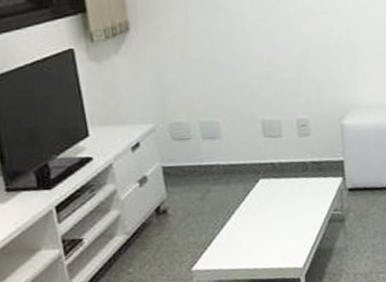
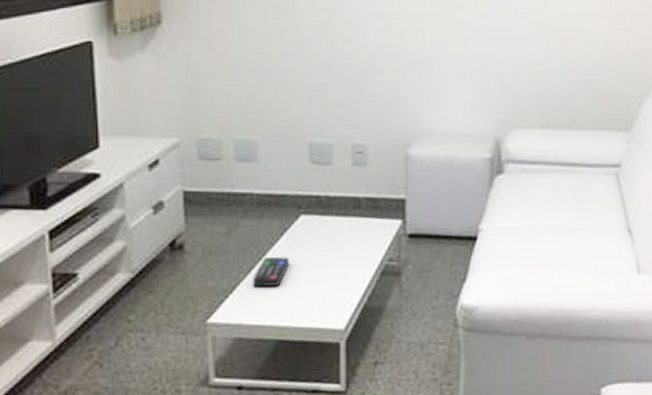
remote control: none [226,213,255,239] -> present [253,257,290,287]

